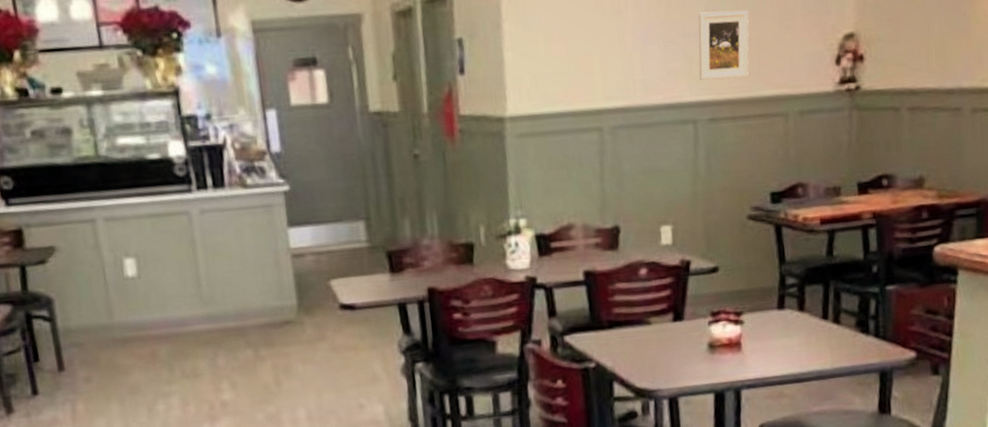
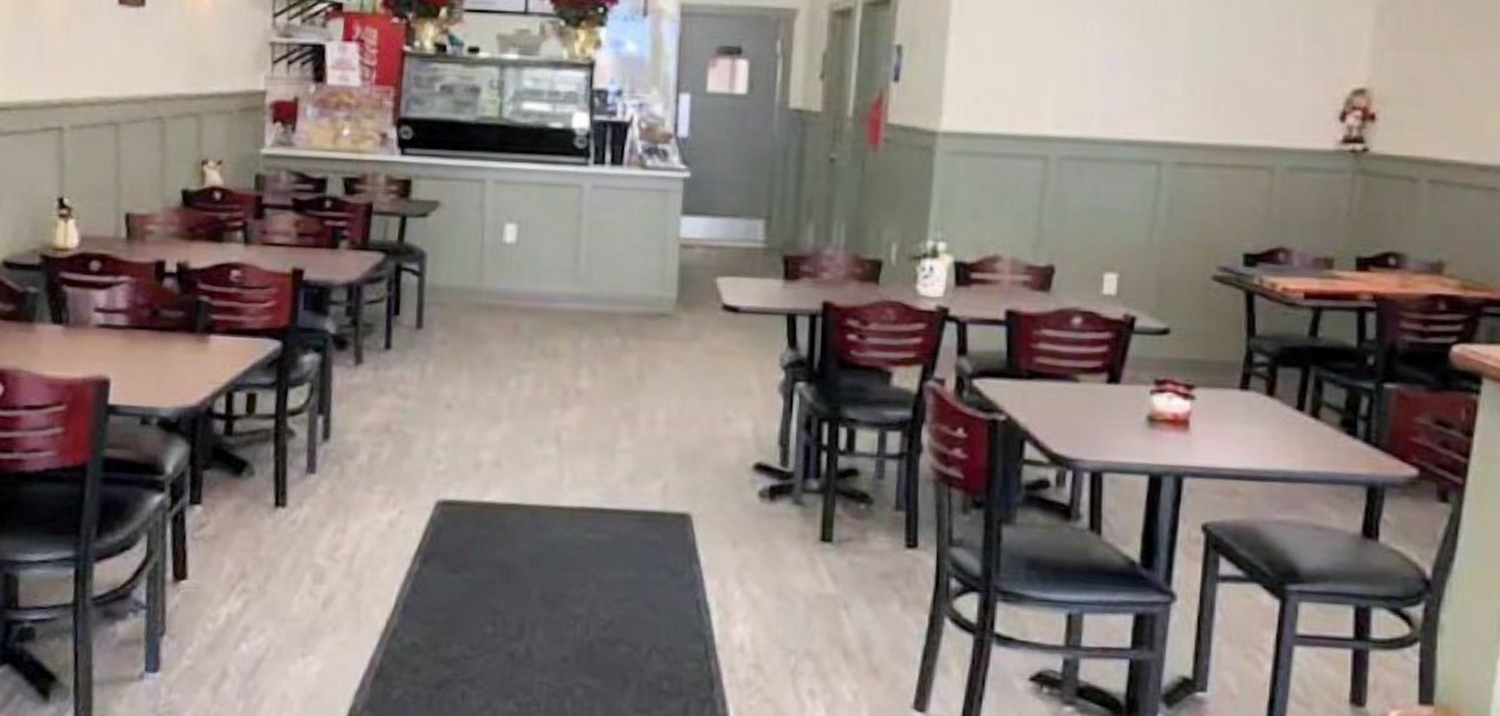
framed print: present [698,10,749,81] -> none [1170,47,1237,123]

